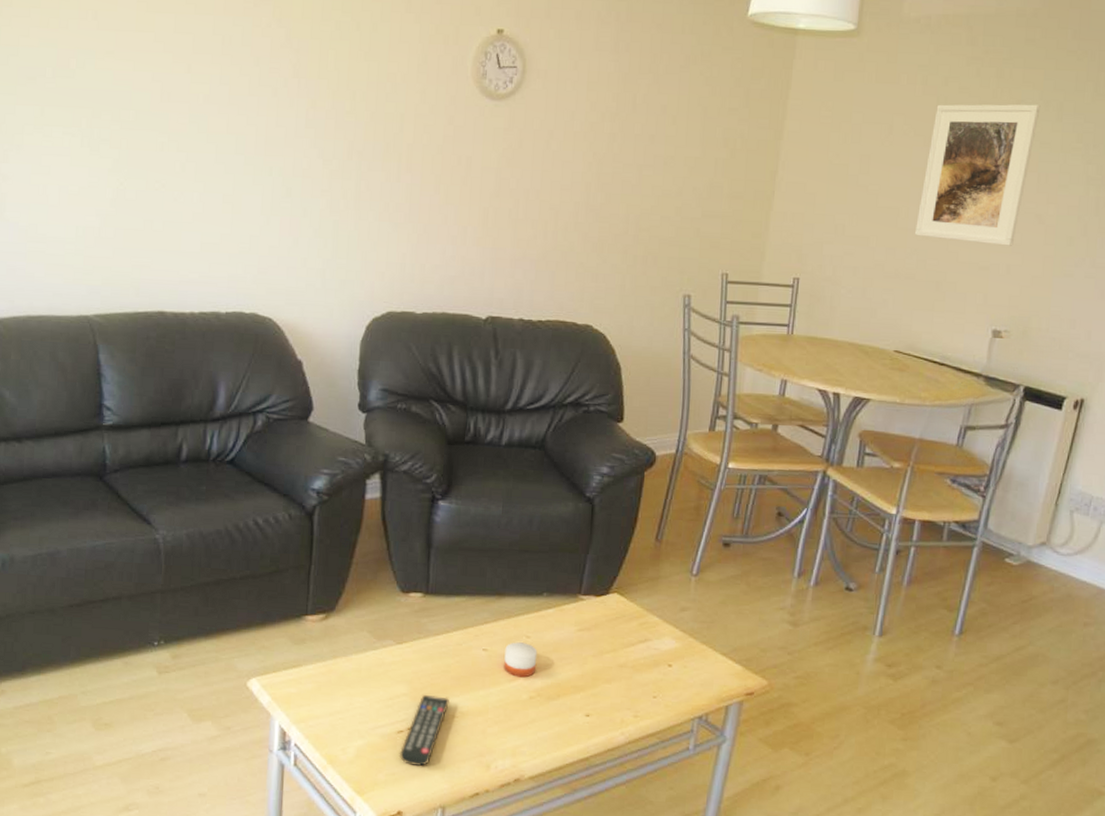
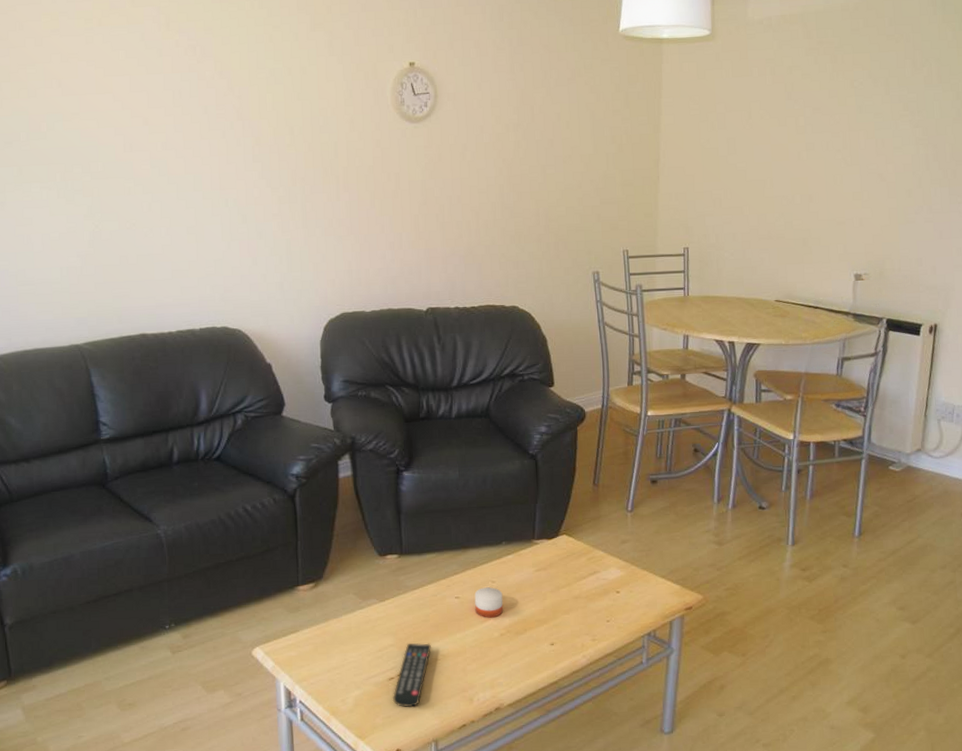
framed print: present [914,104,1041,246] -> none [779,82,871,203]

